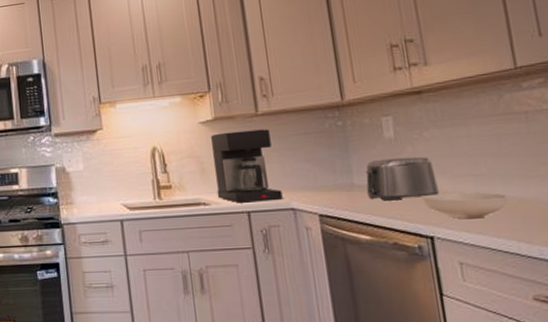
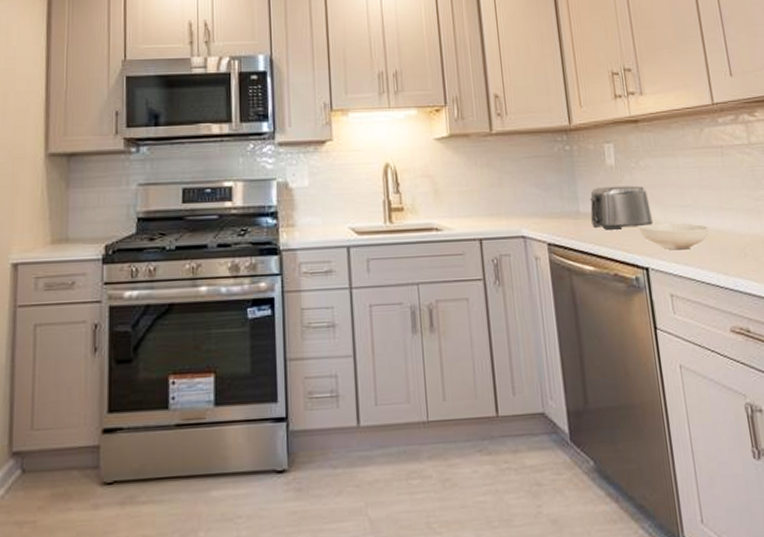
coffee maker: present [211,129,283,203] -> none [446,149,514,229]

